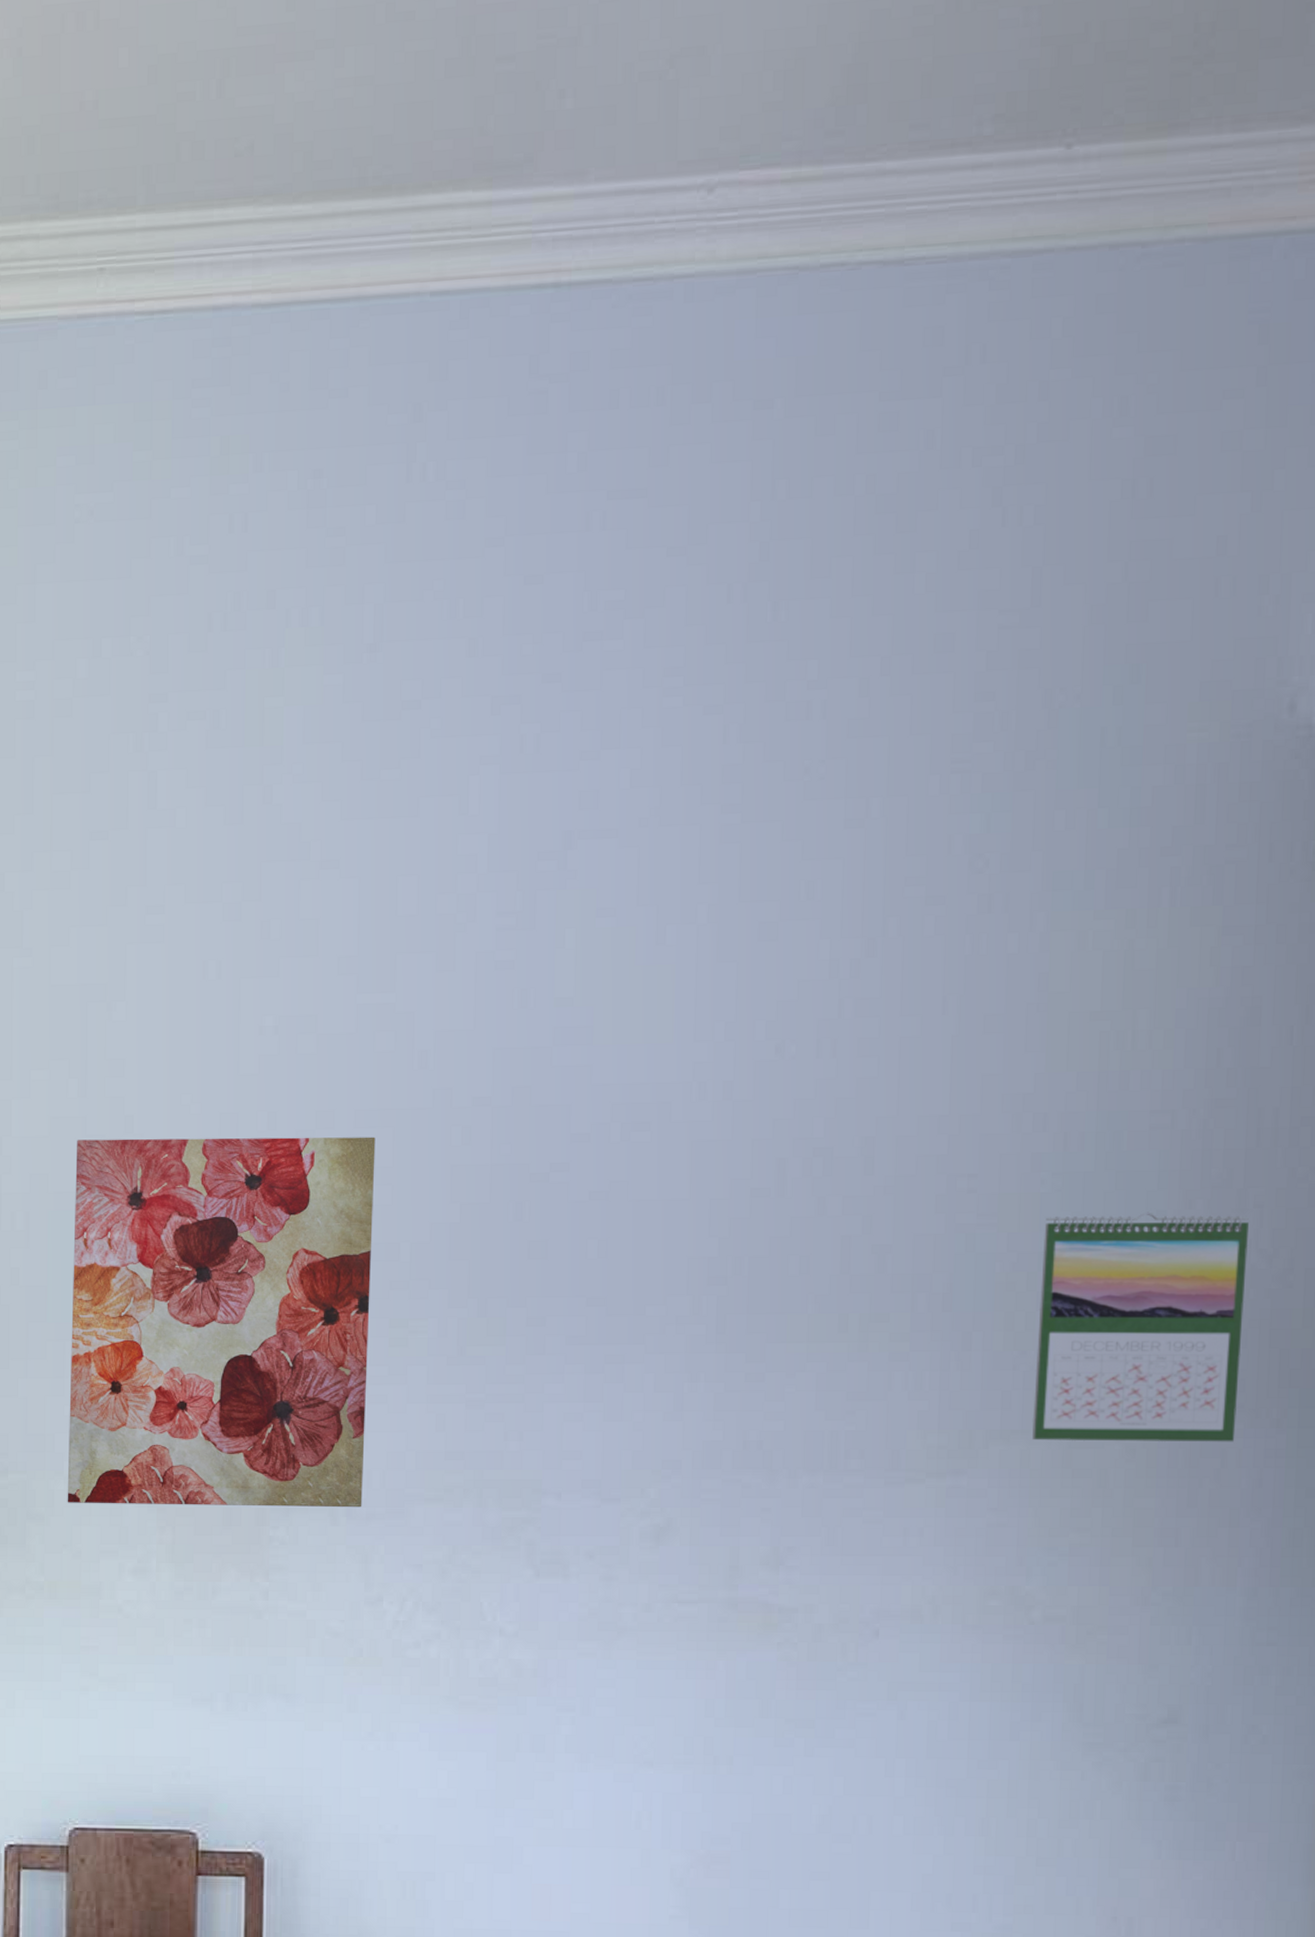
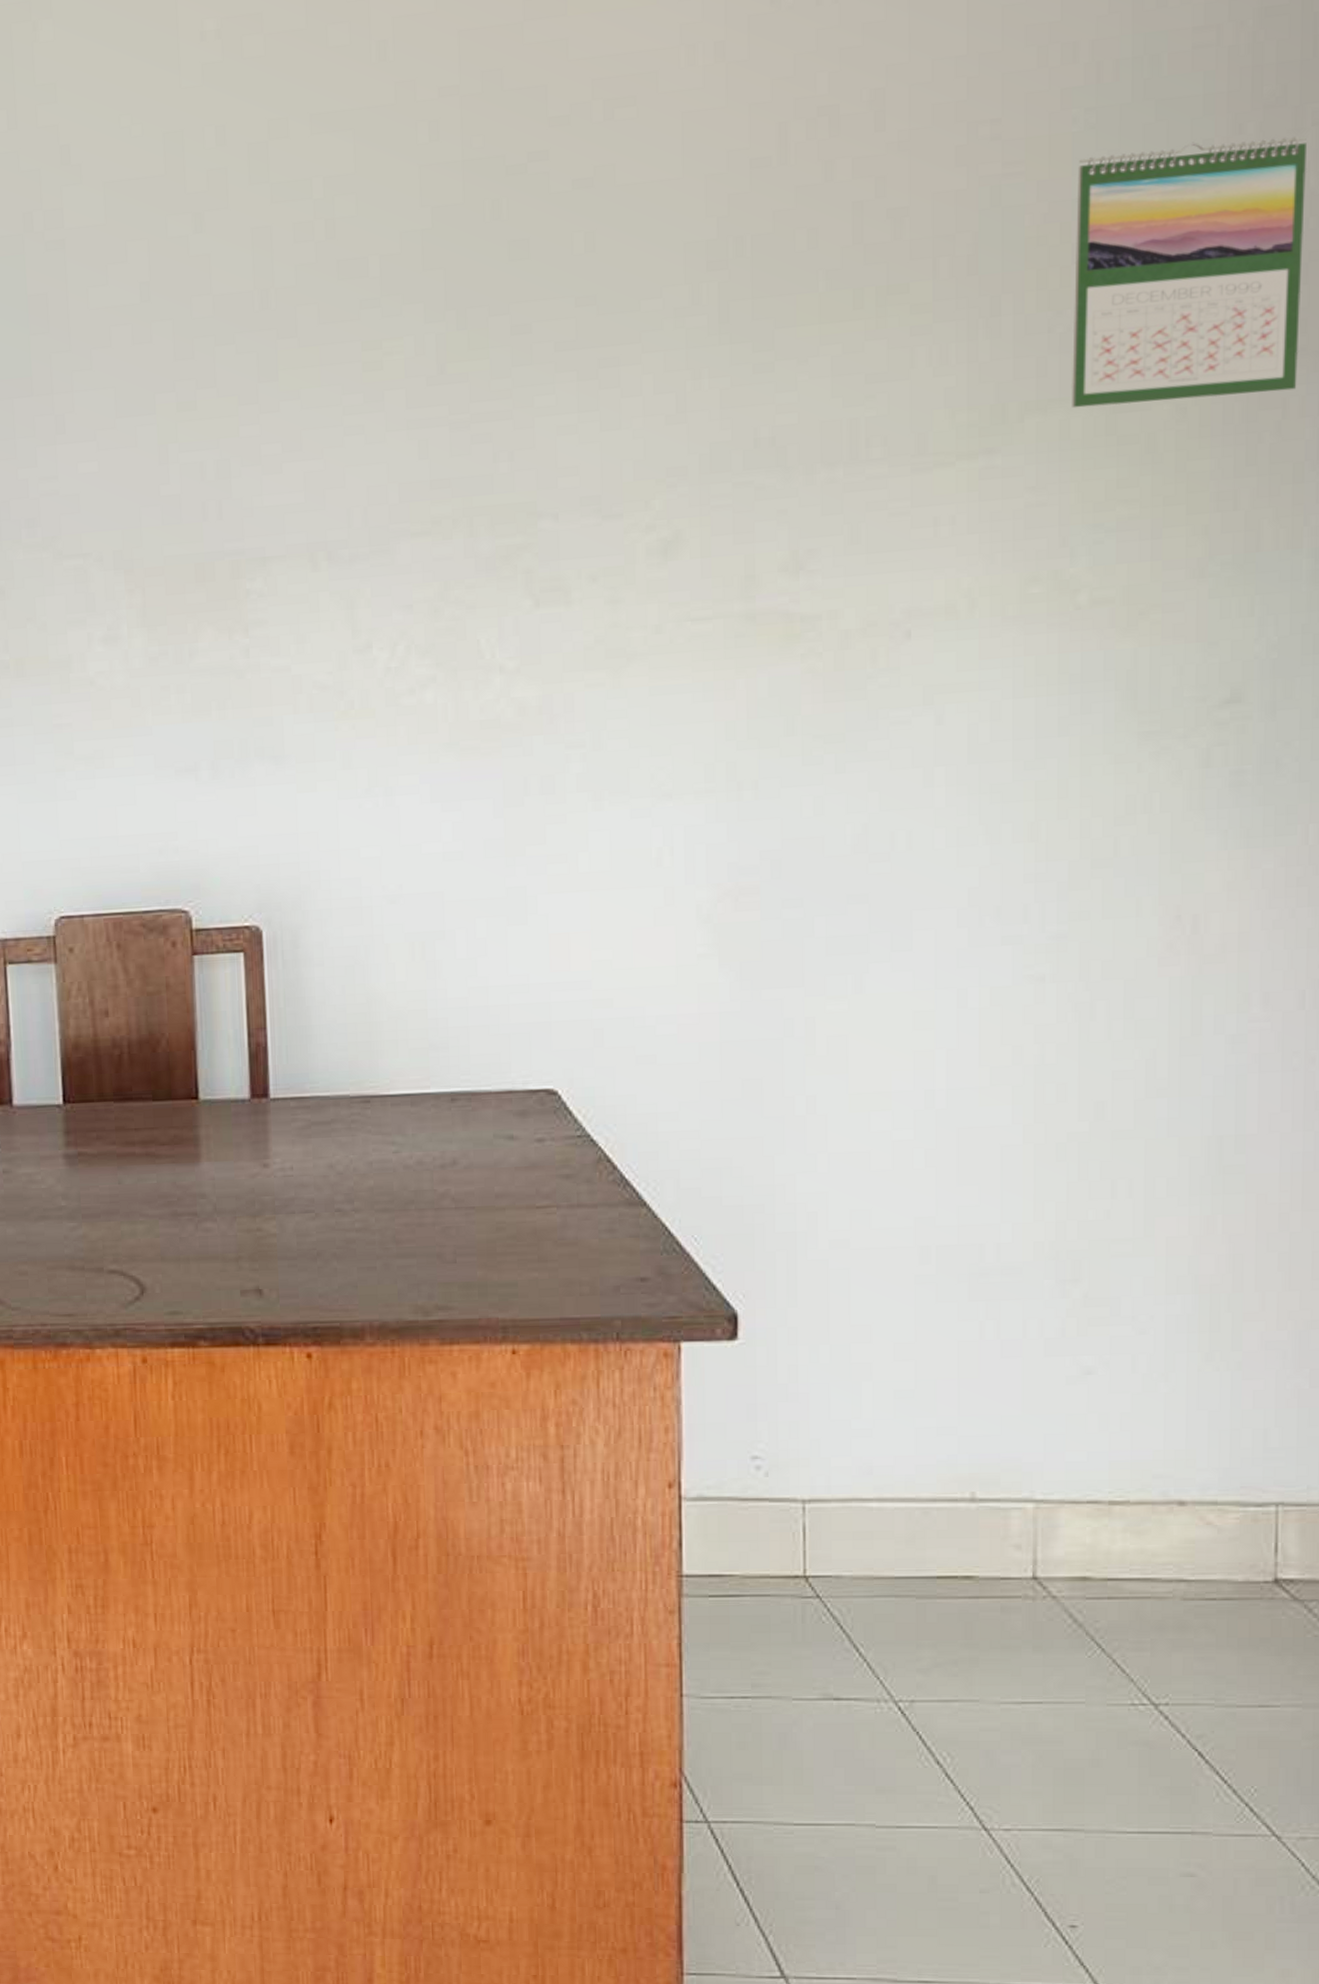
wall art: present [67,1137,376,1508] -> none [10,142,344,573]

